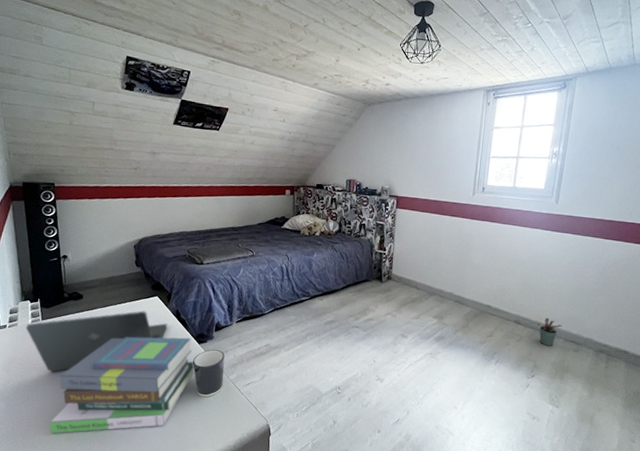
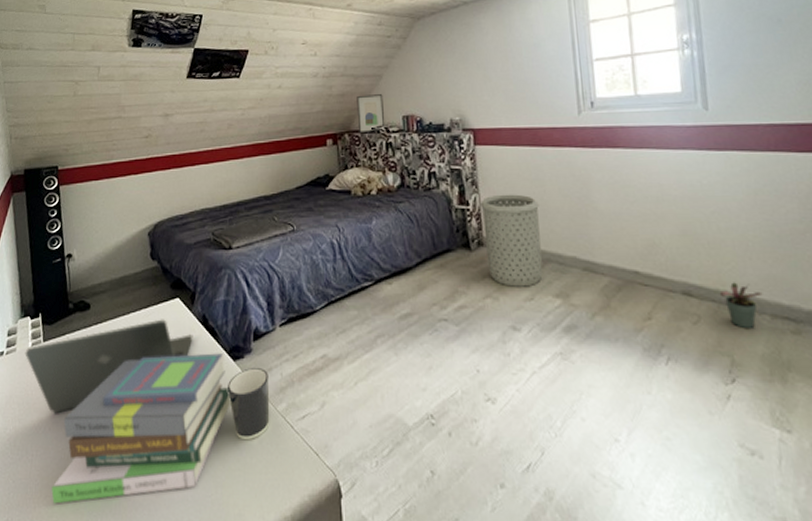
picture frame: none [312,159,334,190] -> present [357,94,385,134]
laundry basket: none [392,245,434,310] -> present [481,194,543,287]

